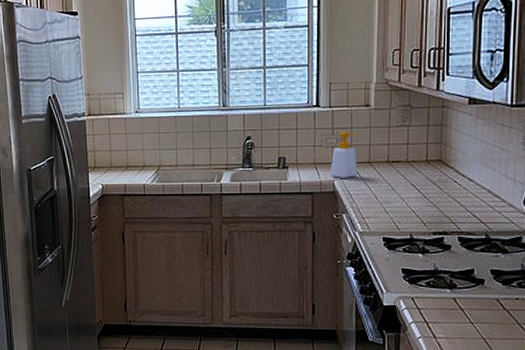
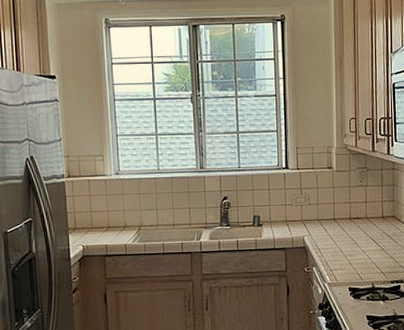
soap bottle: present [330,131,359,178] -> none [300,191,324,234]

